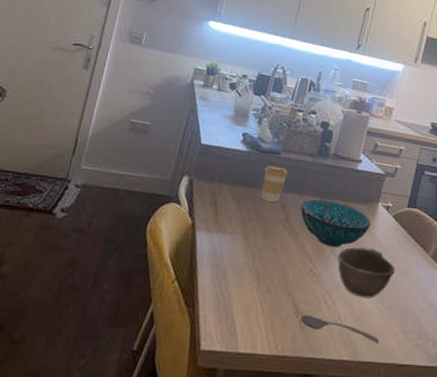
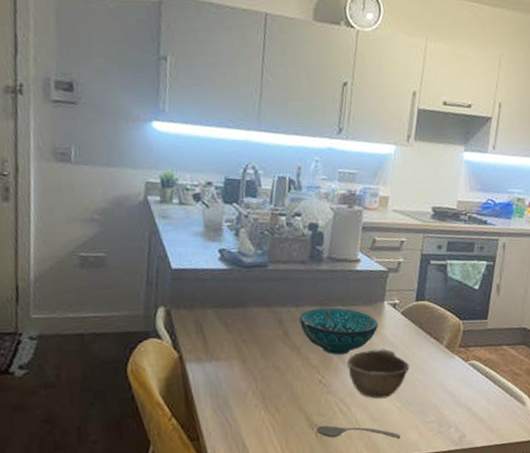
coffee cup: present [261,166,288,203] -> none [251,280,280,320]

